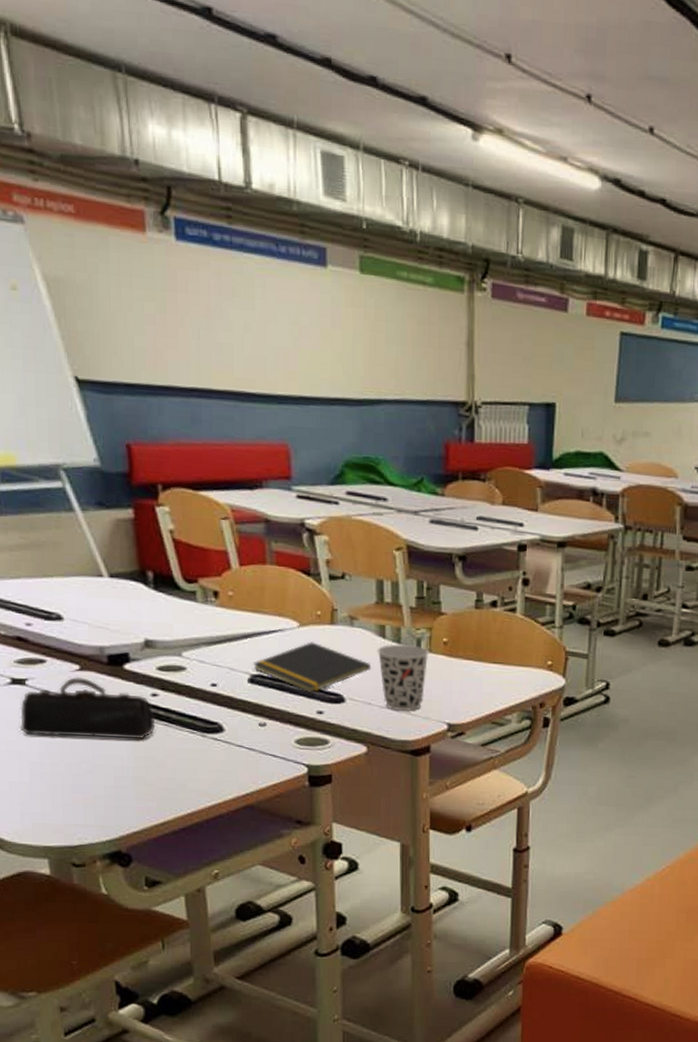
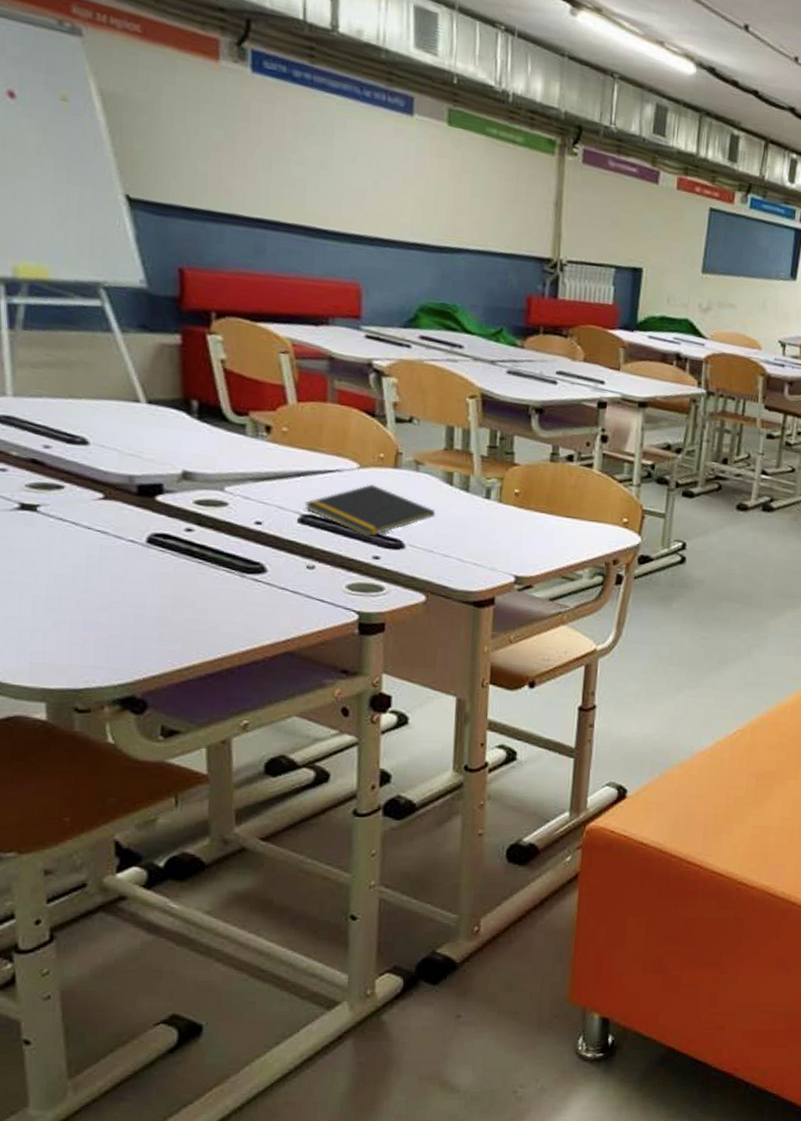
pencil case: present [20,677,156,740] -> none [26,506,188,577]
cup: present [377,644,429,711] -> none [443,492,499,561]

